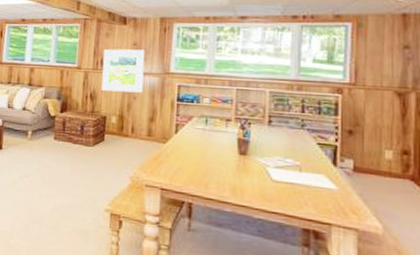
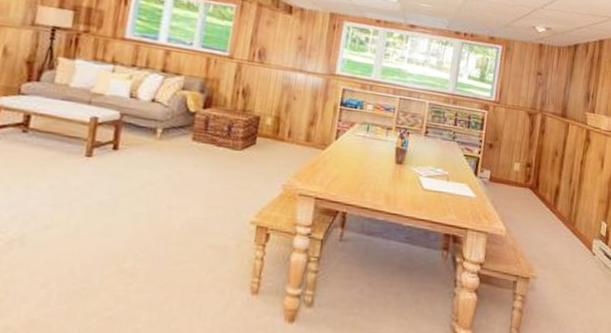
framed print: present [101,48,145,93] -> none [256,39,311,94]

